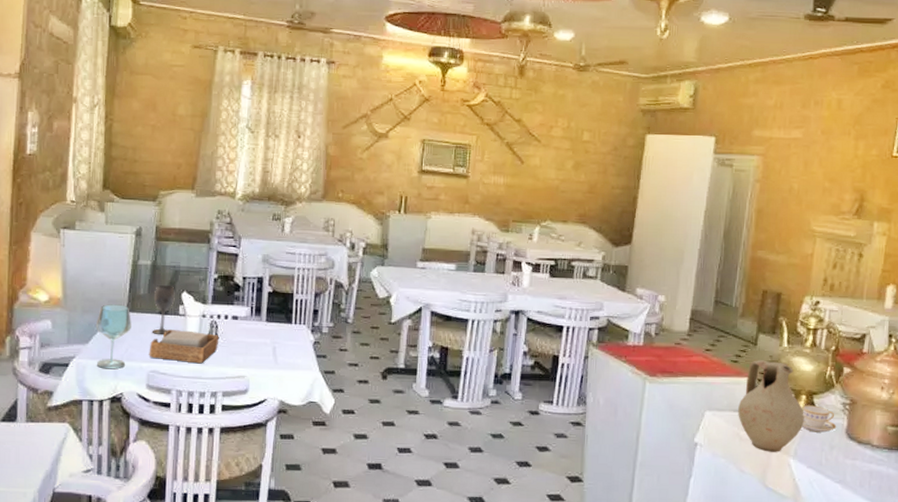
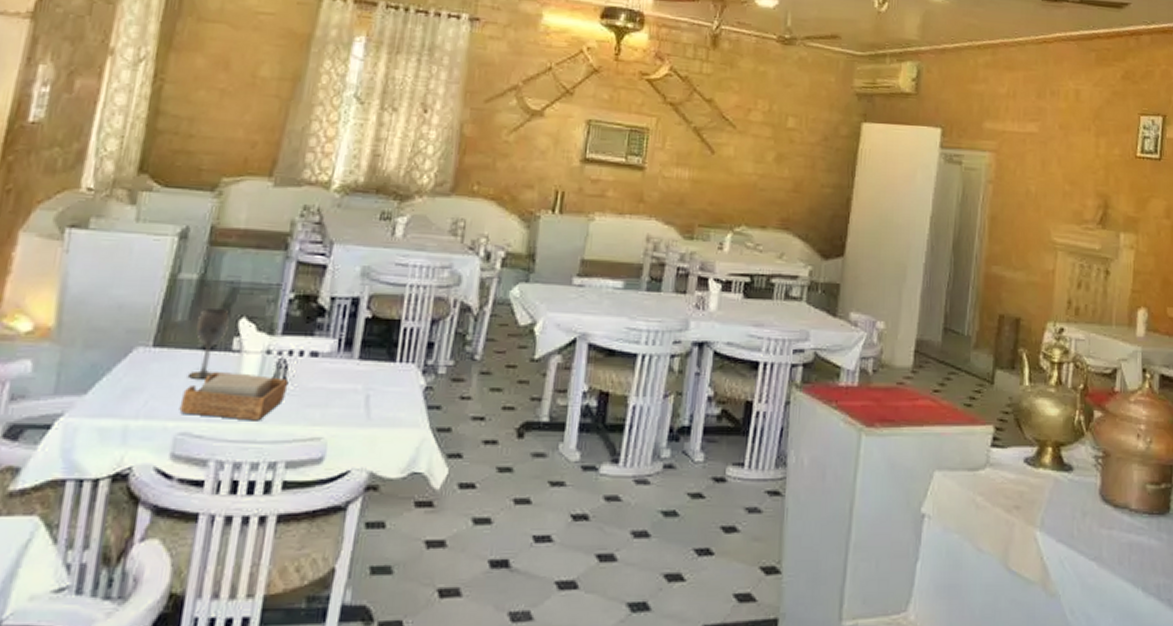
wine glass: present [95,304,131,369] -> none [97,336,159,432]
ceramic jug: present [738,360,804,452] -> none [973,403,1051,523]
teacup: present [801,405,837,433] -> none [1048,460,1089,495]

